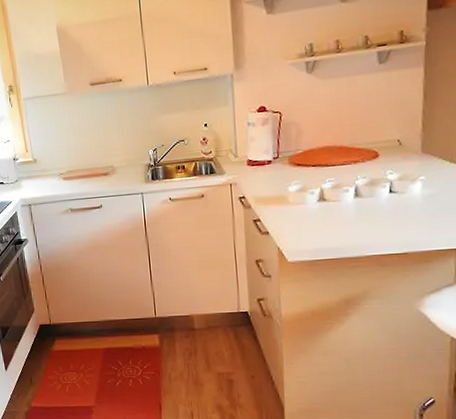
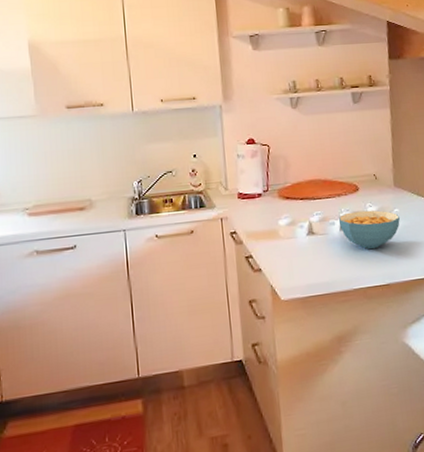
cereal bowl: none [353,177,426,218] -> present [338,210,400,250]

